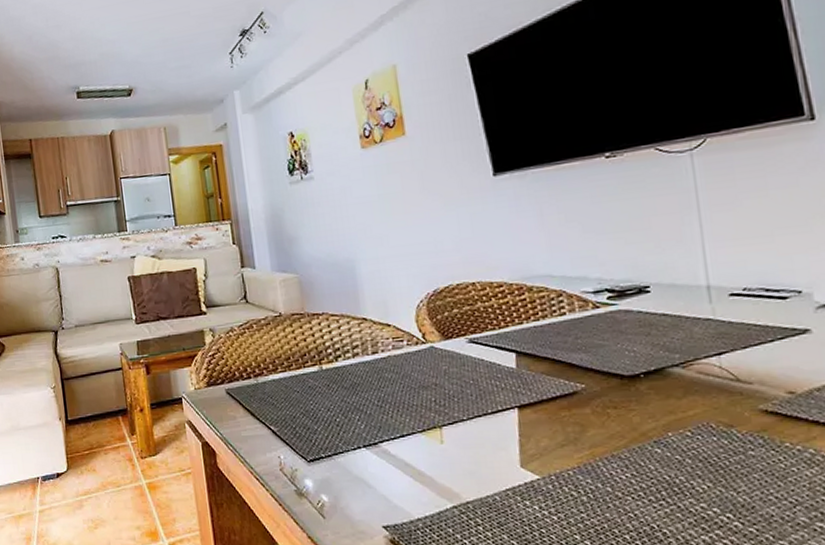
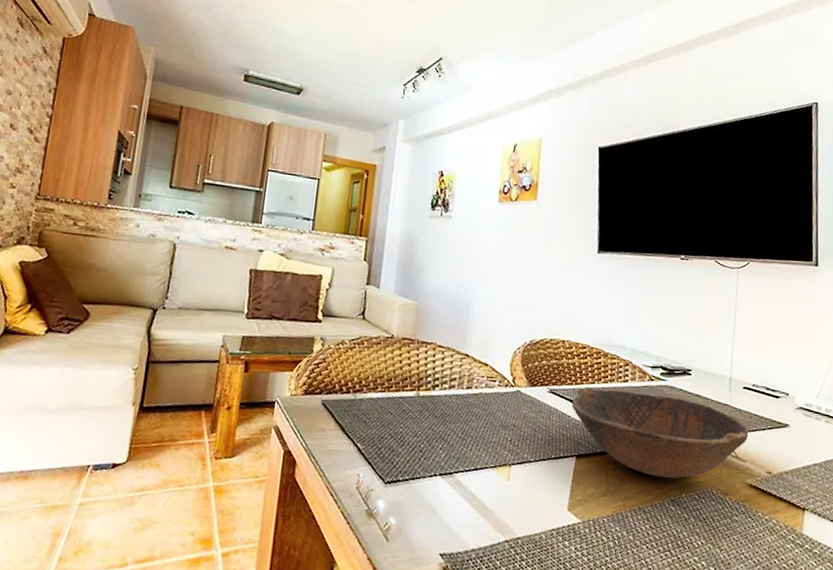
bowl: none [499,321,750,418] -> present [572,387,749,479]

